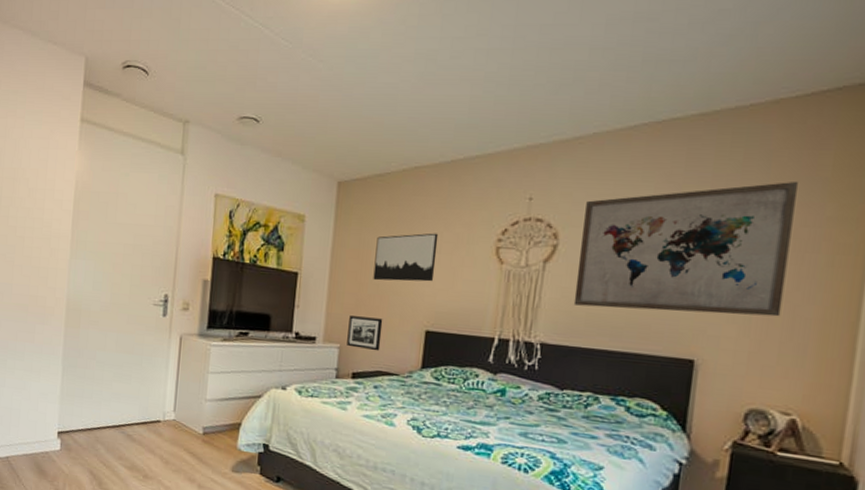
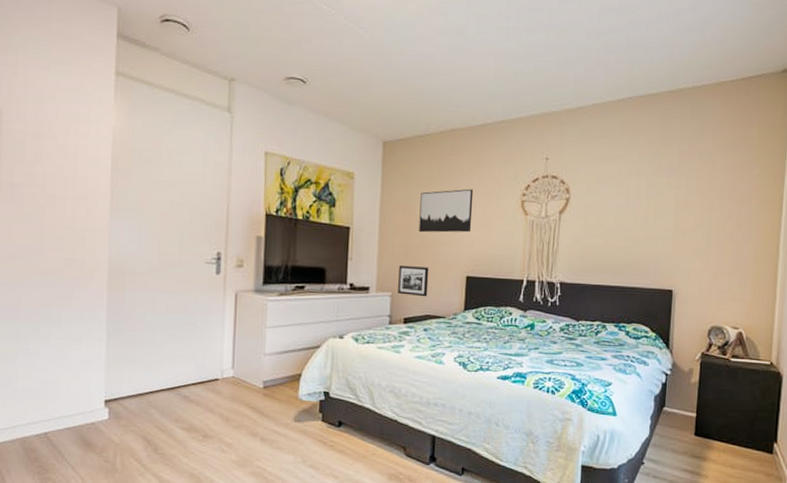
wall art: present [573,182,798,317] -> none [583,147,736,253]

